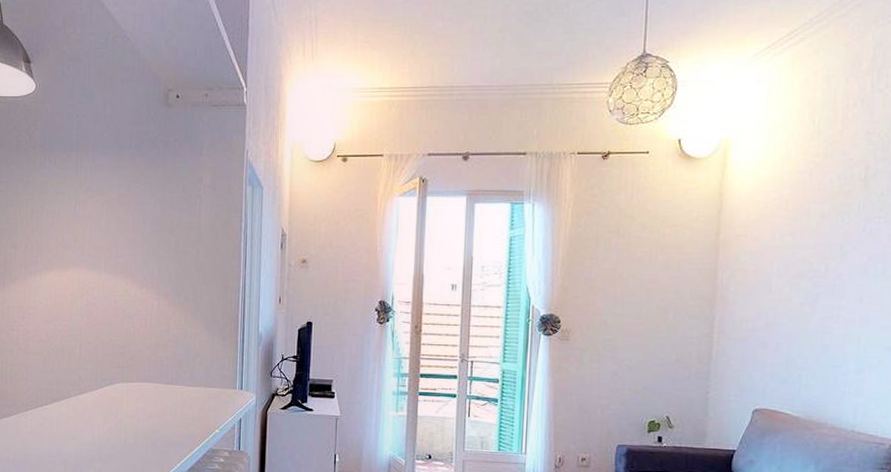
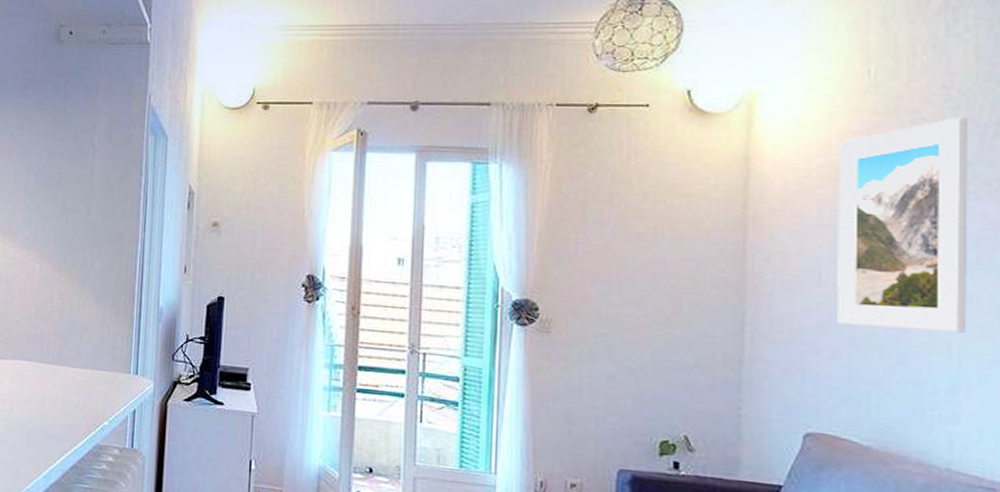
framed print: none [781,157,883,327] -> present [837,116,968,333]

